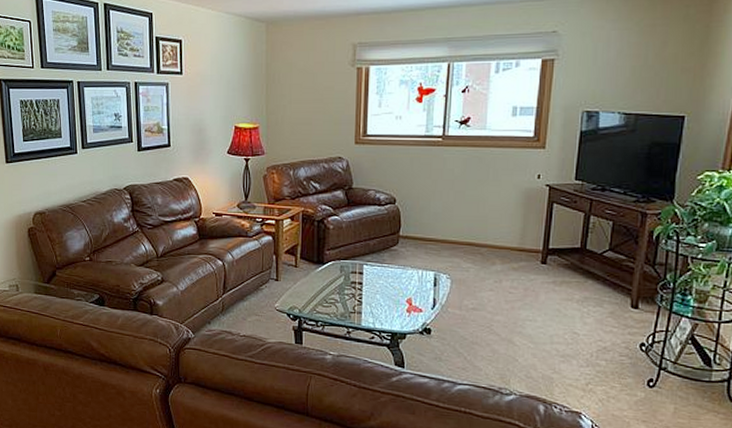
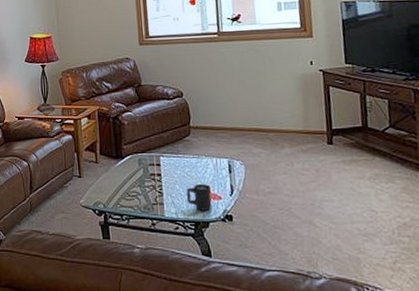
mug: none [387,295,412,323] -> present [186,184,212,211]

